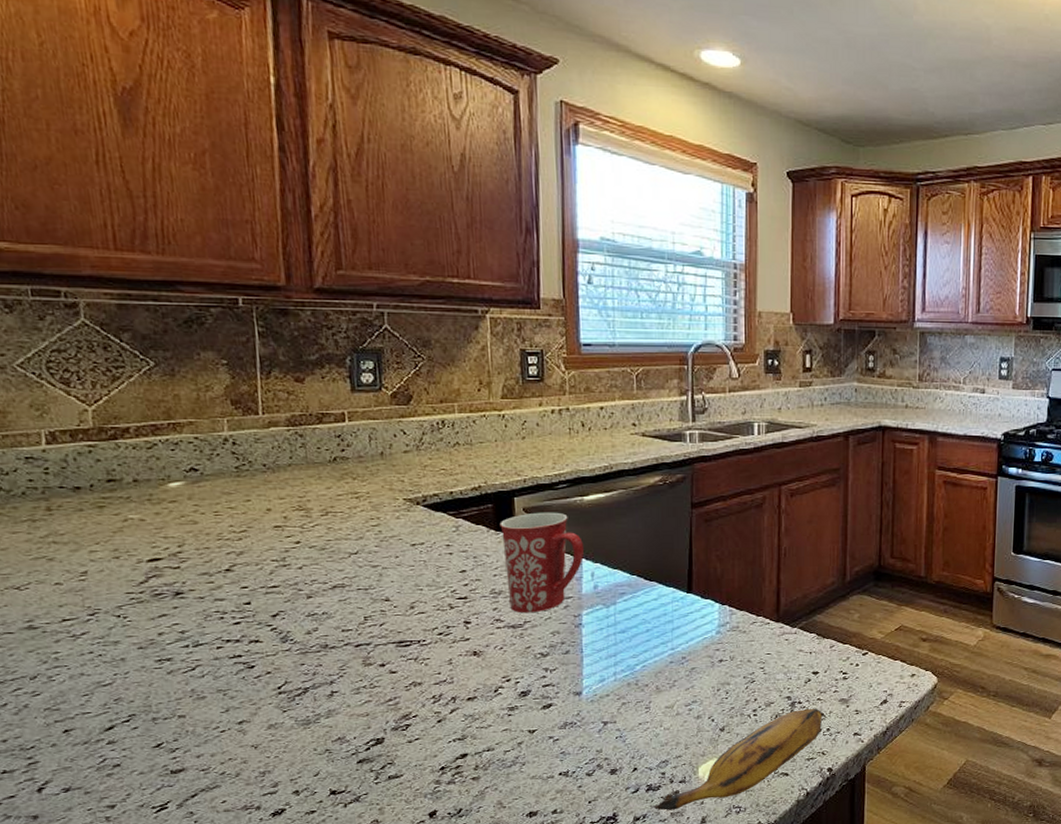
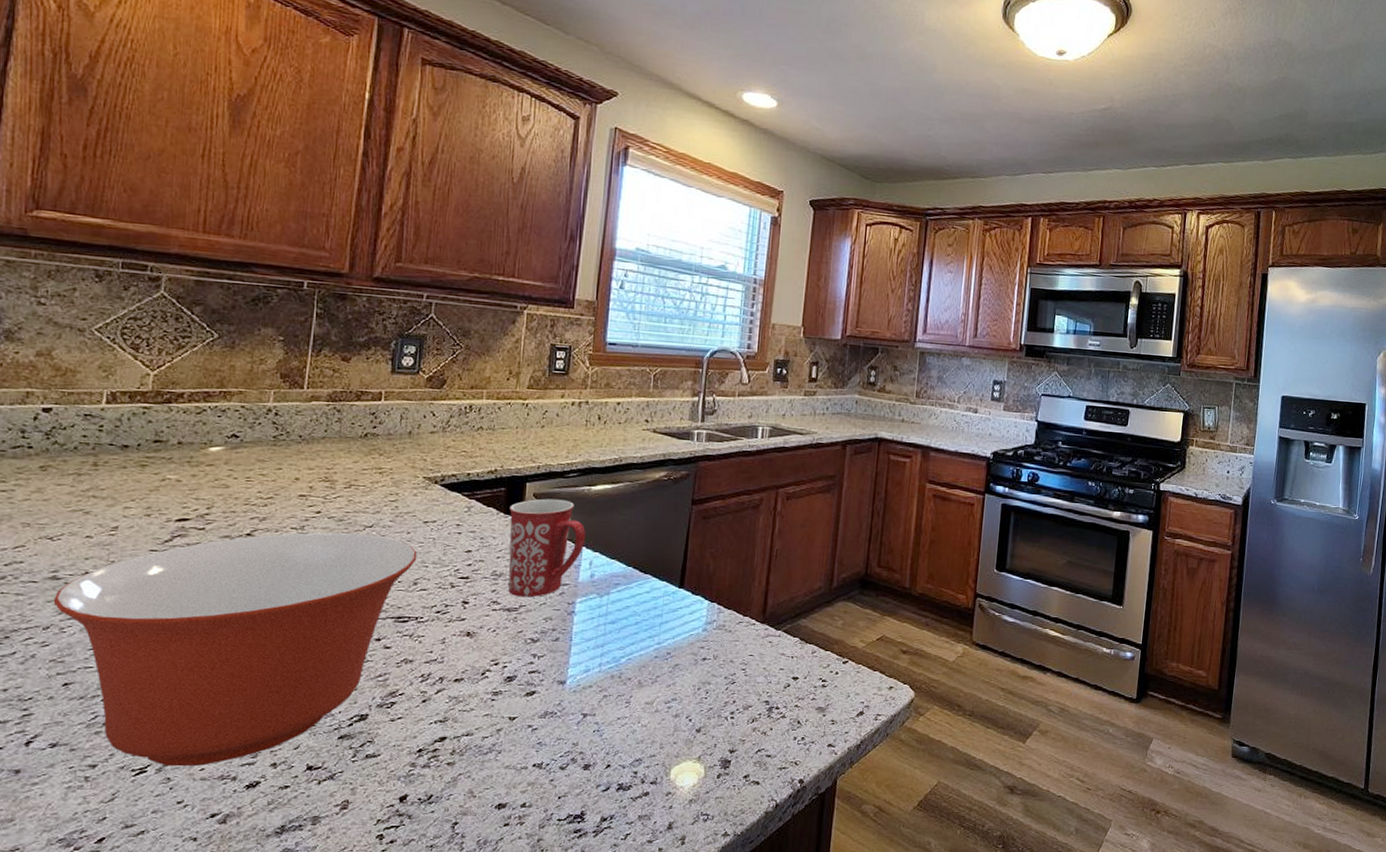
mixing bowl: none [34,561,410,802] -> present [53,532,417,767]
banana: present [653,708,823,811] -> none [621,715,799,813]

